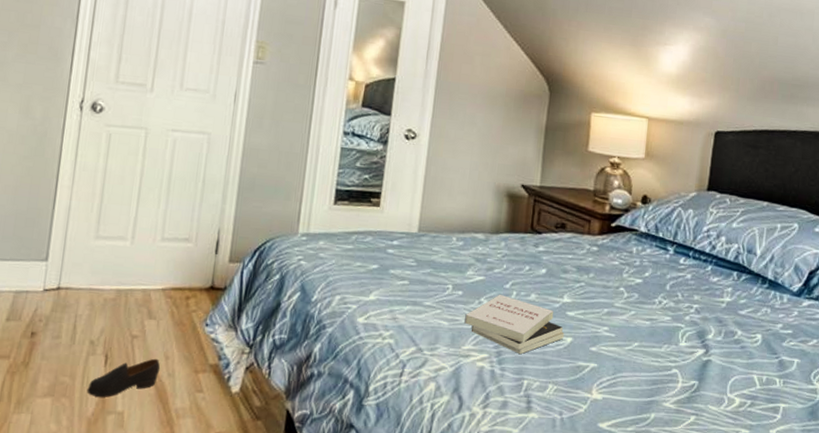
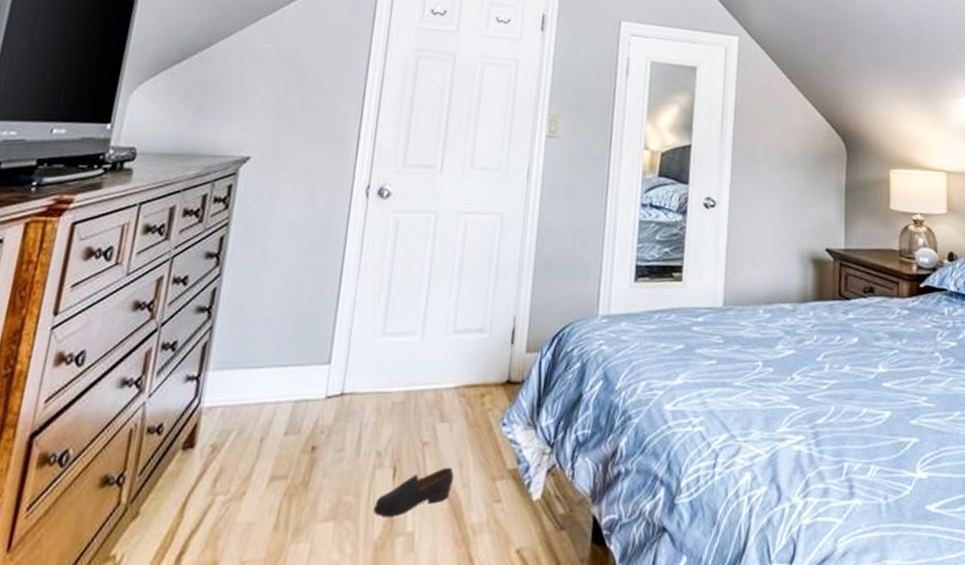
books: present [464,295,565,355] -> none [777,369,882,434]

